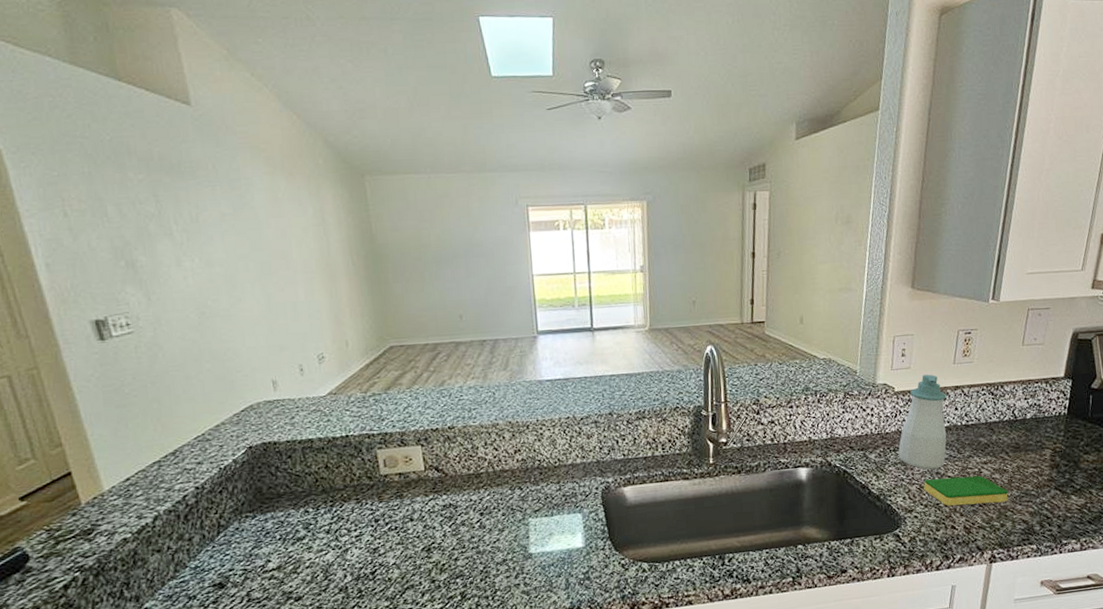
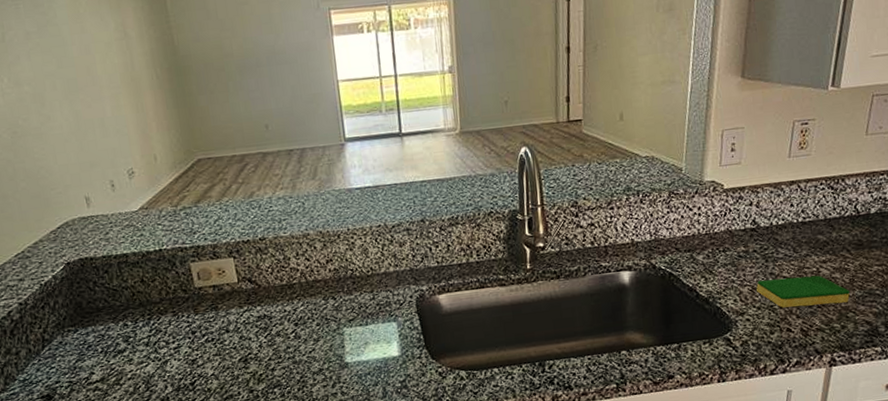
soap bottle: present [898,374,947,470] -> none [728,169,782,270]

